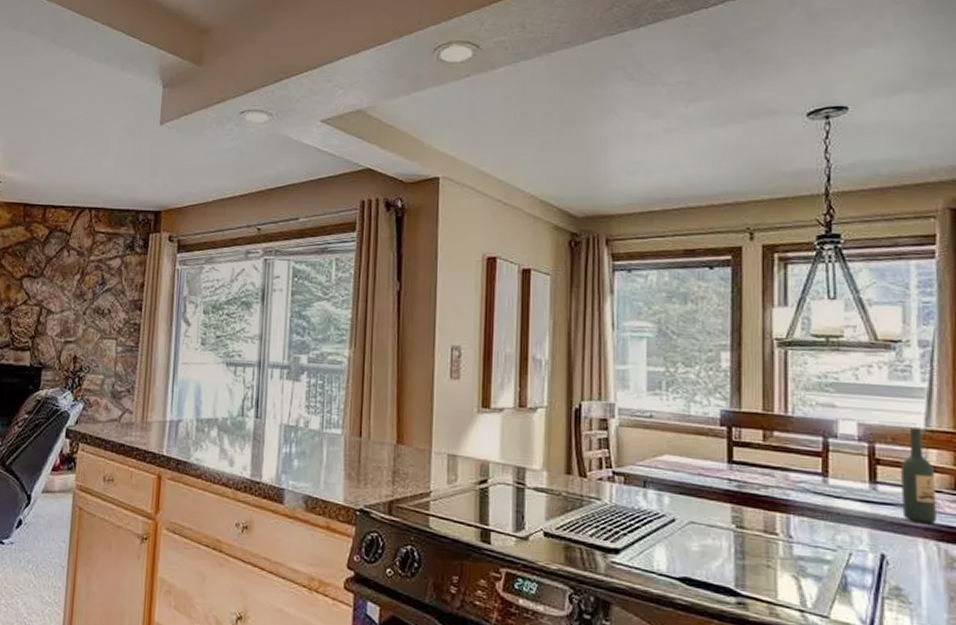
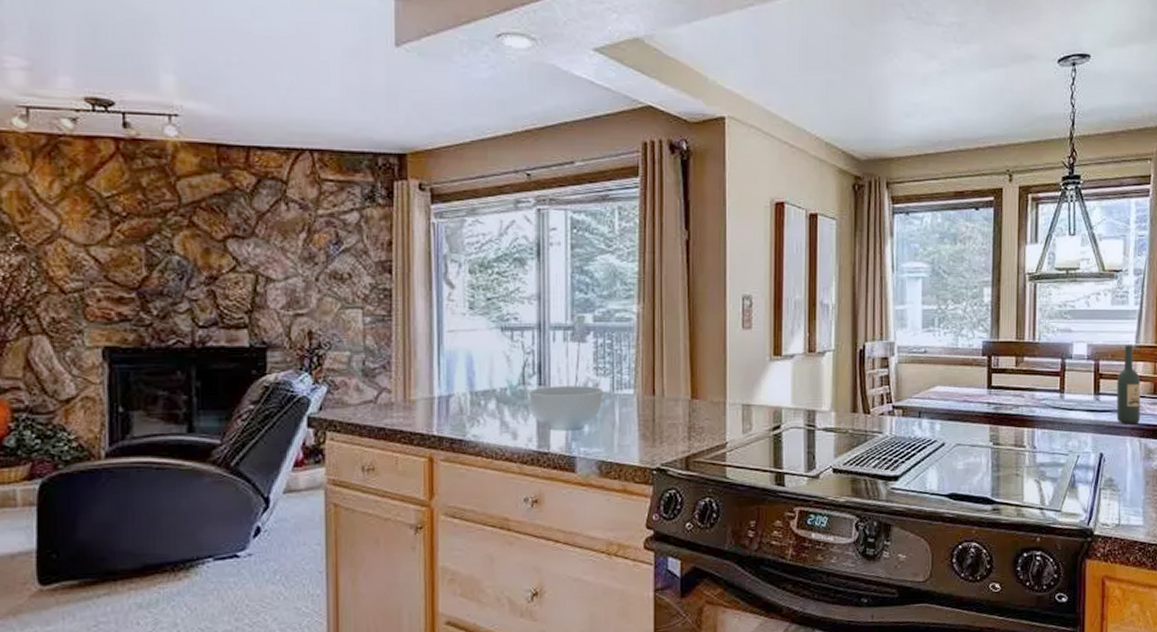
bowl: none [246,419,314,464] -> present [529,386,604,431]

